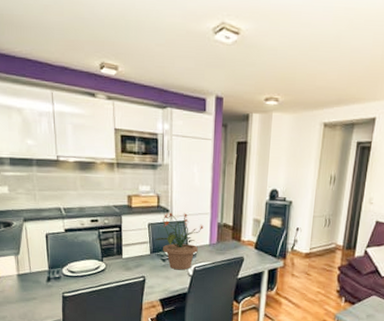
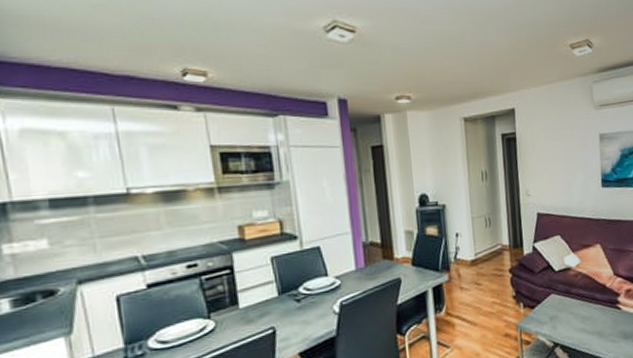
potted plant: present [154,212,204,270] -> none [281,237,345,310]

